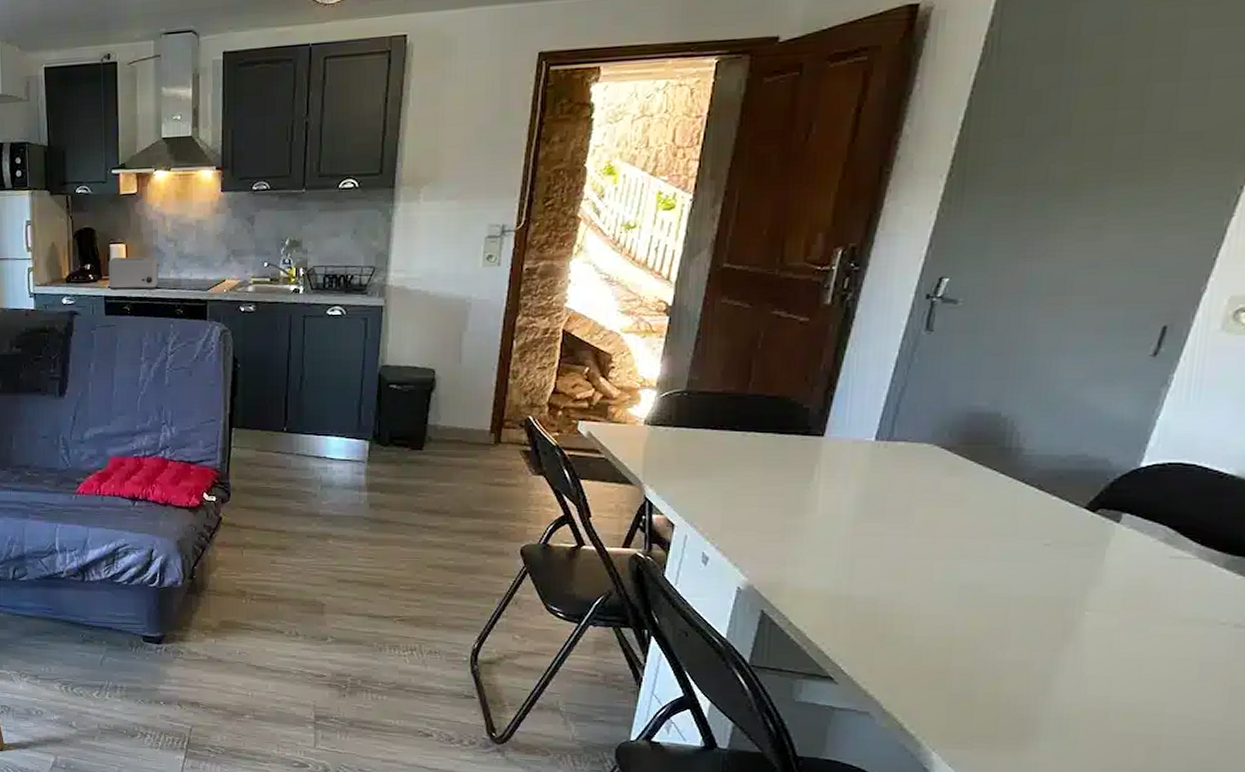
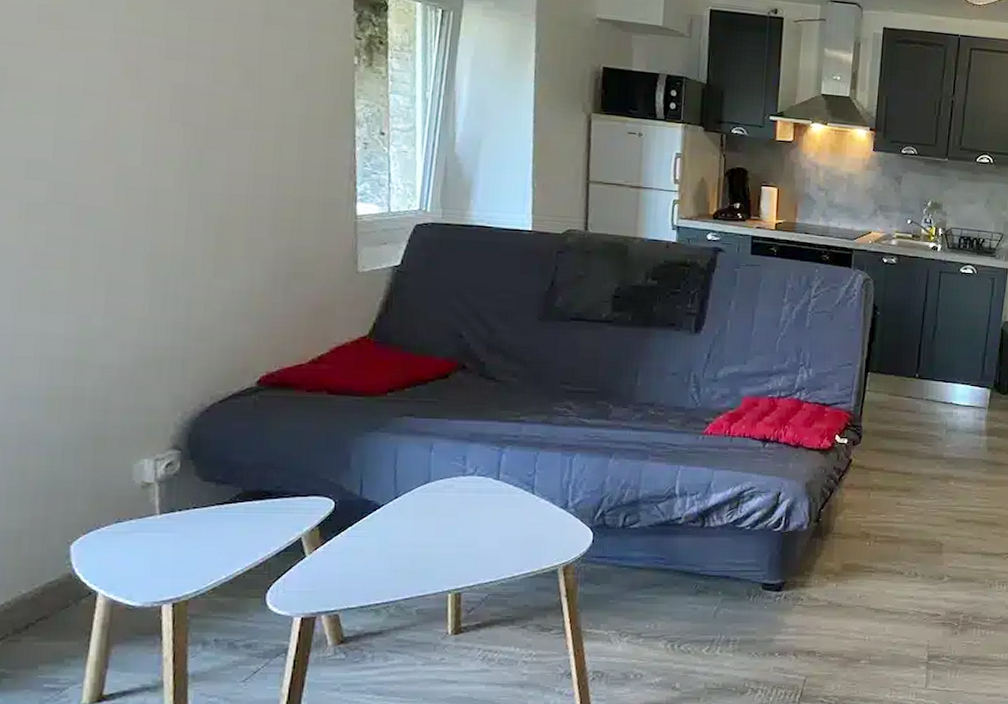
toaster: present [108,256,161,291] -> none [757,199,811,235]

